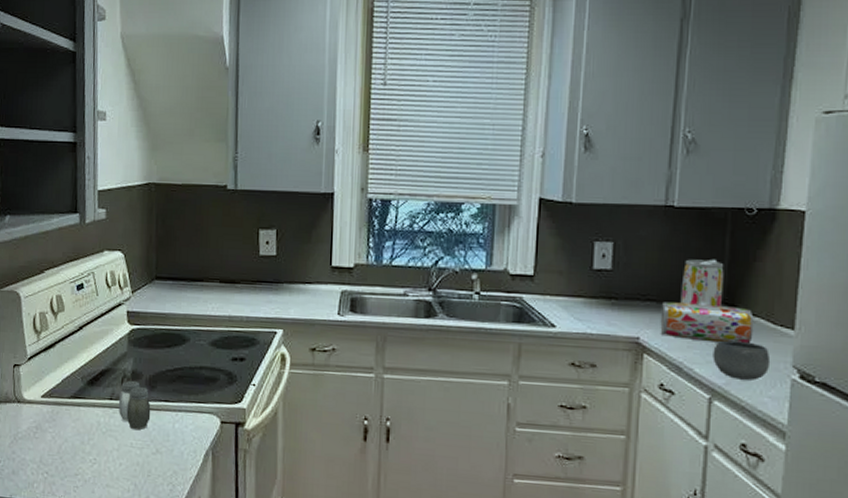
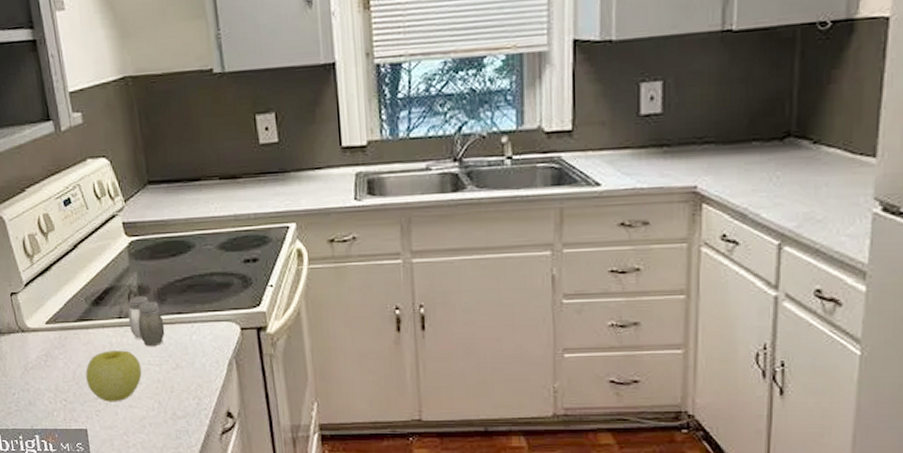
apple: none [70,429,124,480] -> present [85,350,142,402]
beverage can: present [660,259,754,343] -> none [720,86,829,183]
bowl: present [713,340,771,380] -> none [782,176,849,220]

